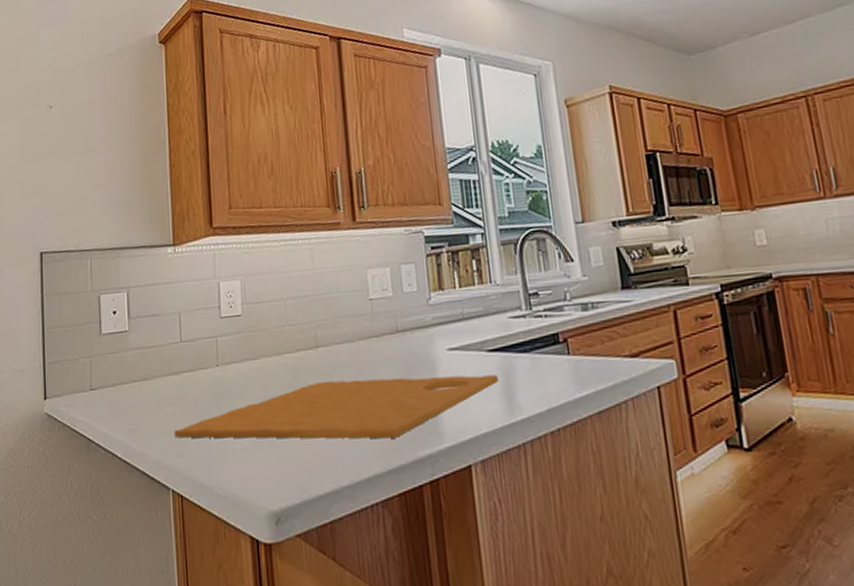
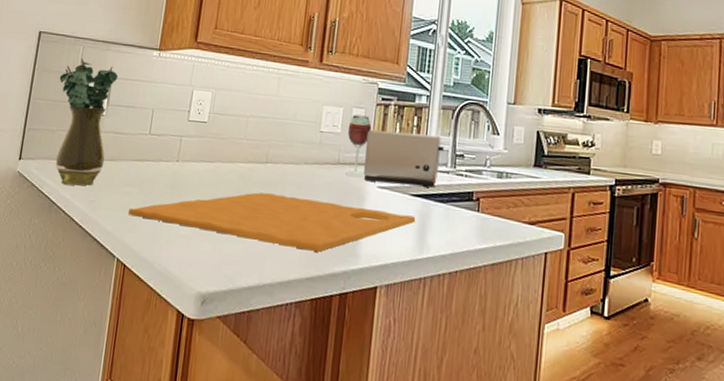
vase: none [71,273,138,417] -> present [55,59,119,186]
wineglass: none [399,270,430,344] -> present [345,115,372,178]
toaster: none [422,277,514,346] -> present [364,129,445,188]

